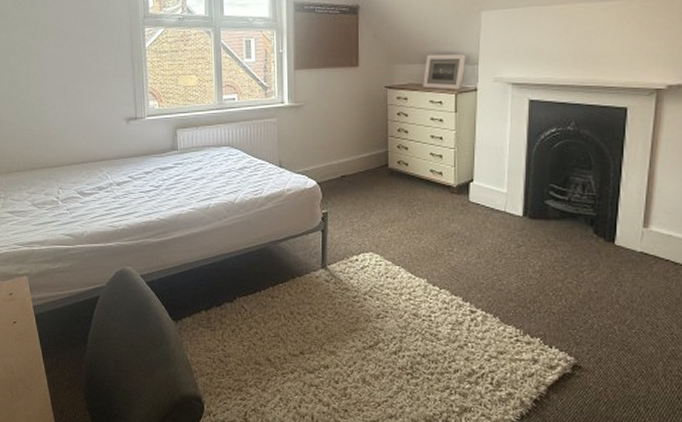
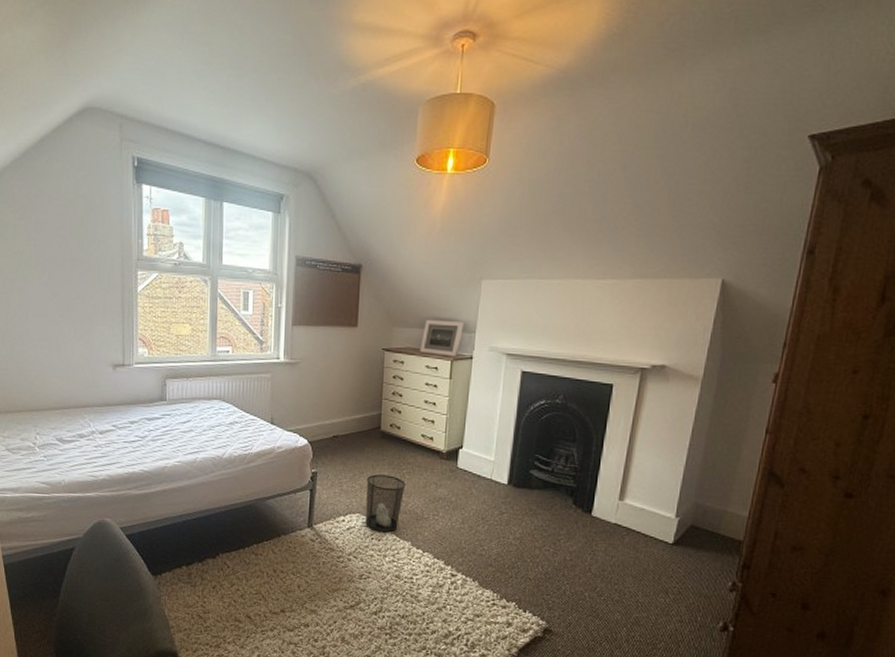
waste bin: none [377,212,417,270] -> present [365,474,406,533]

